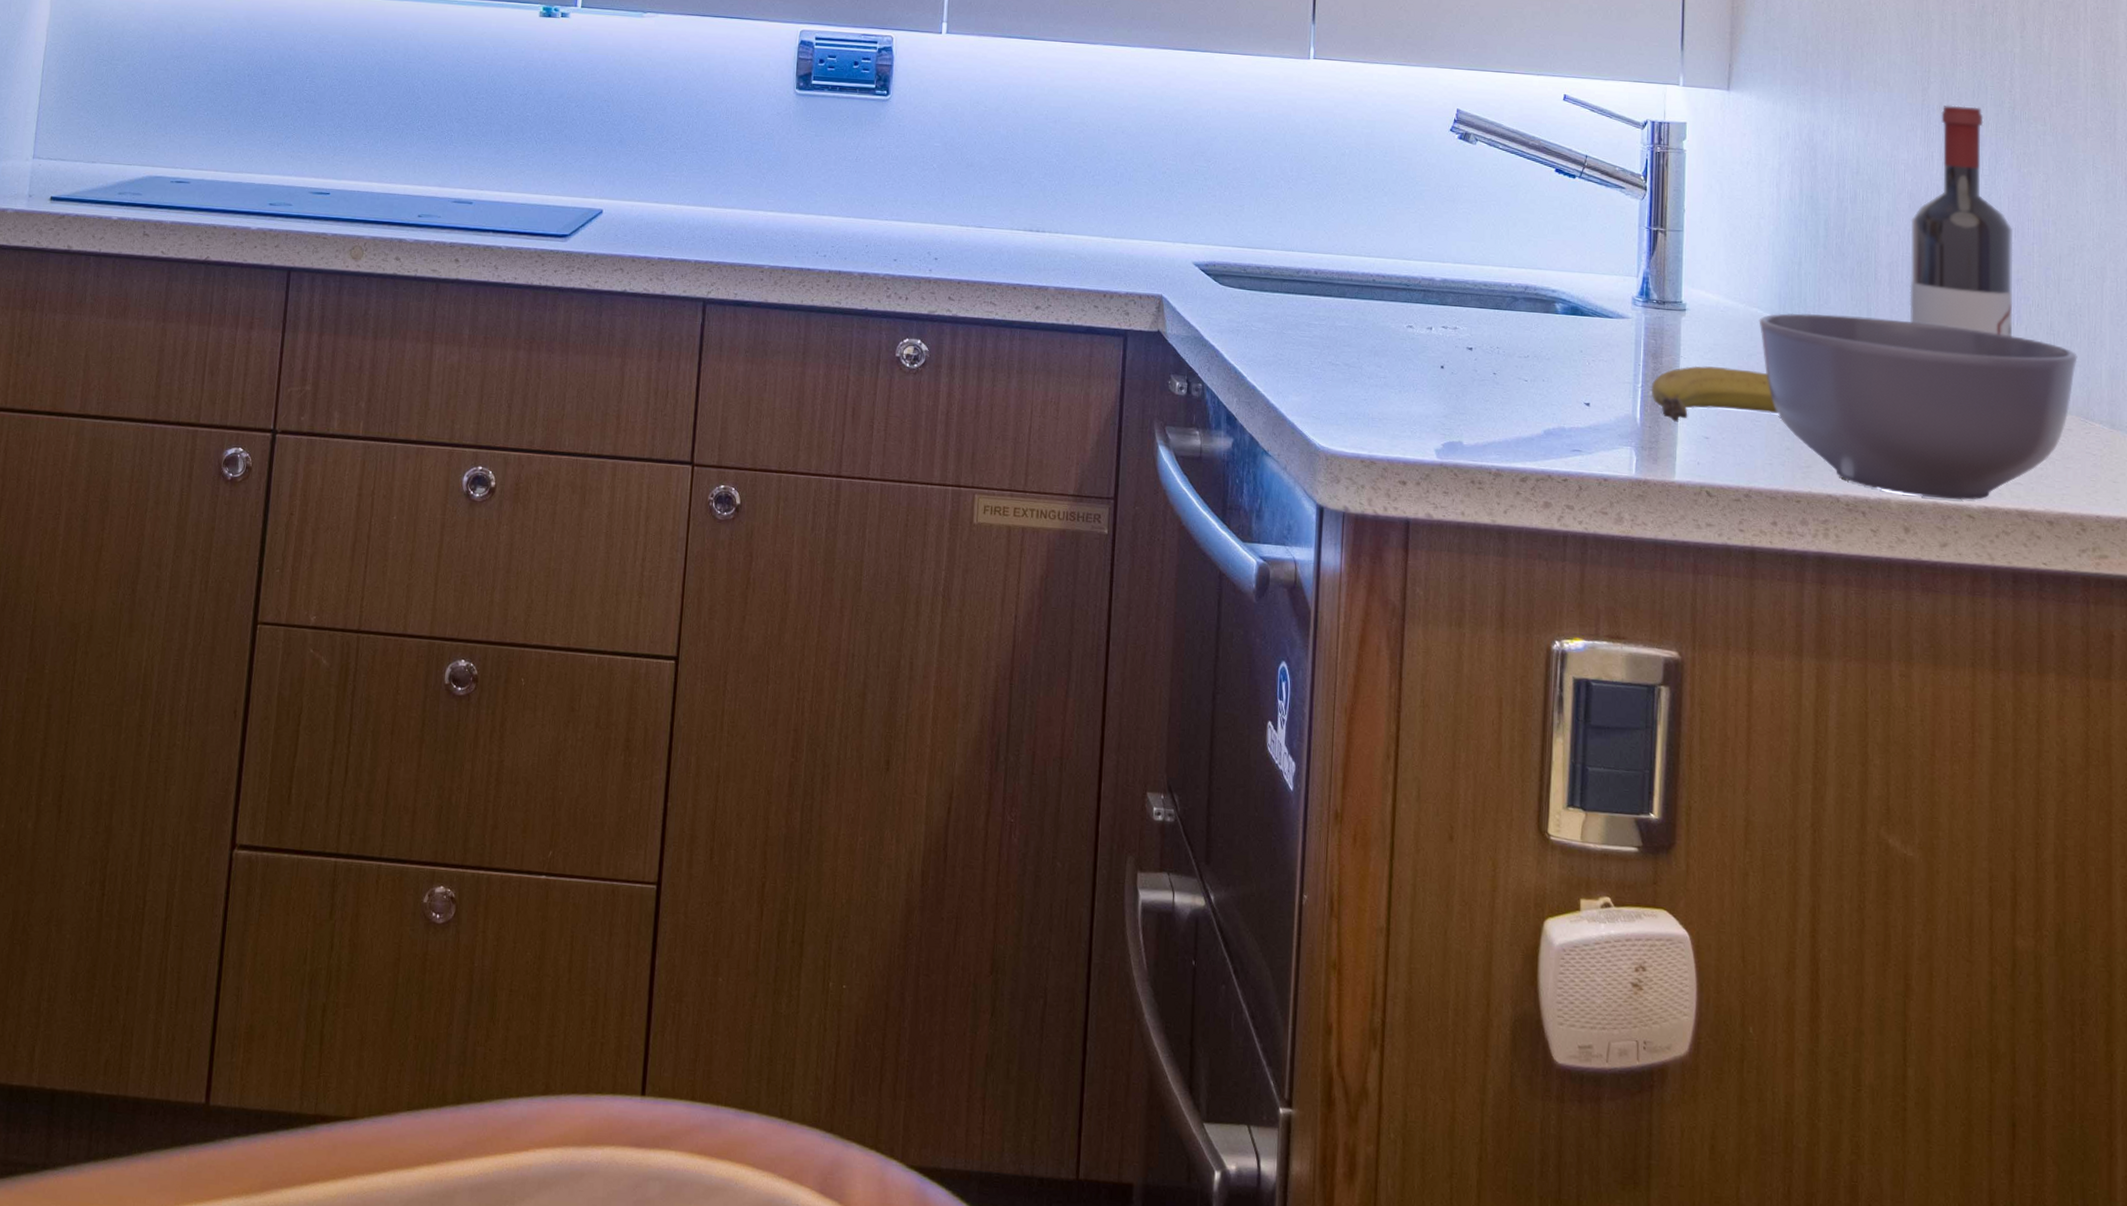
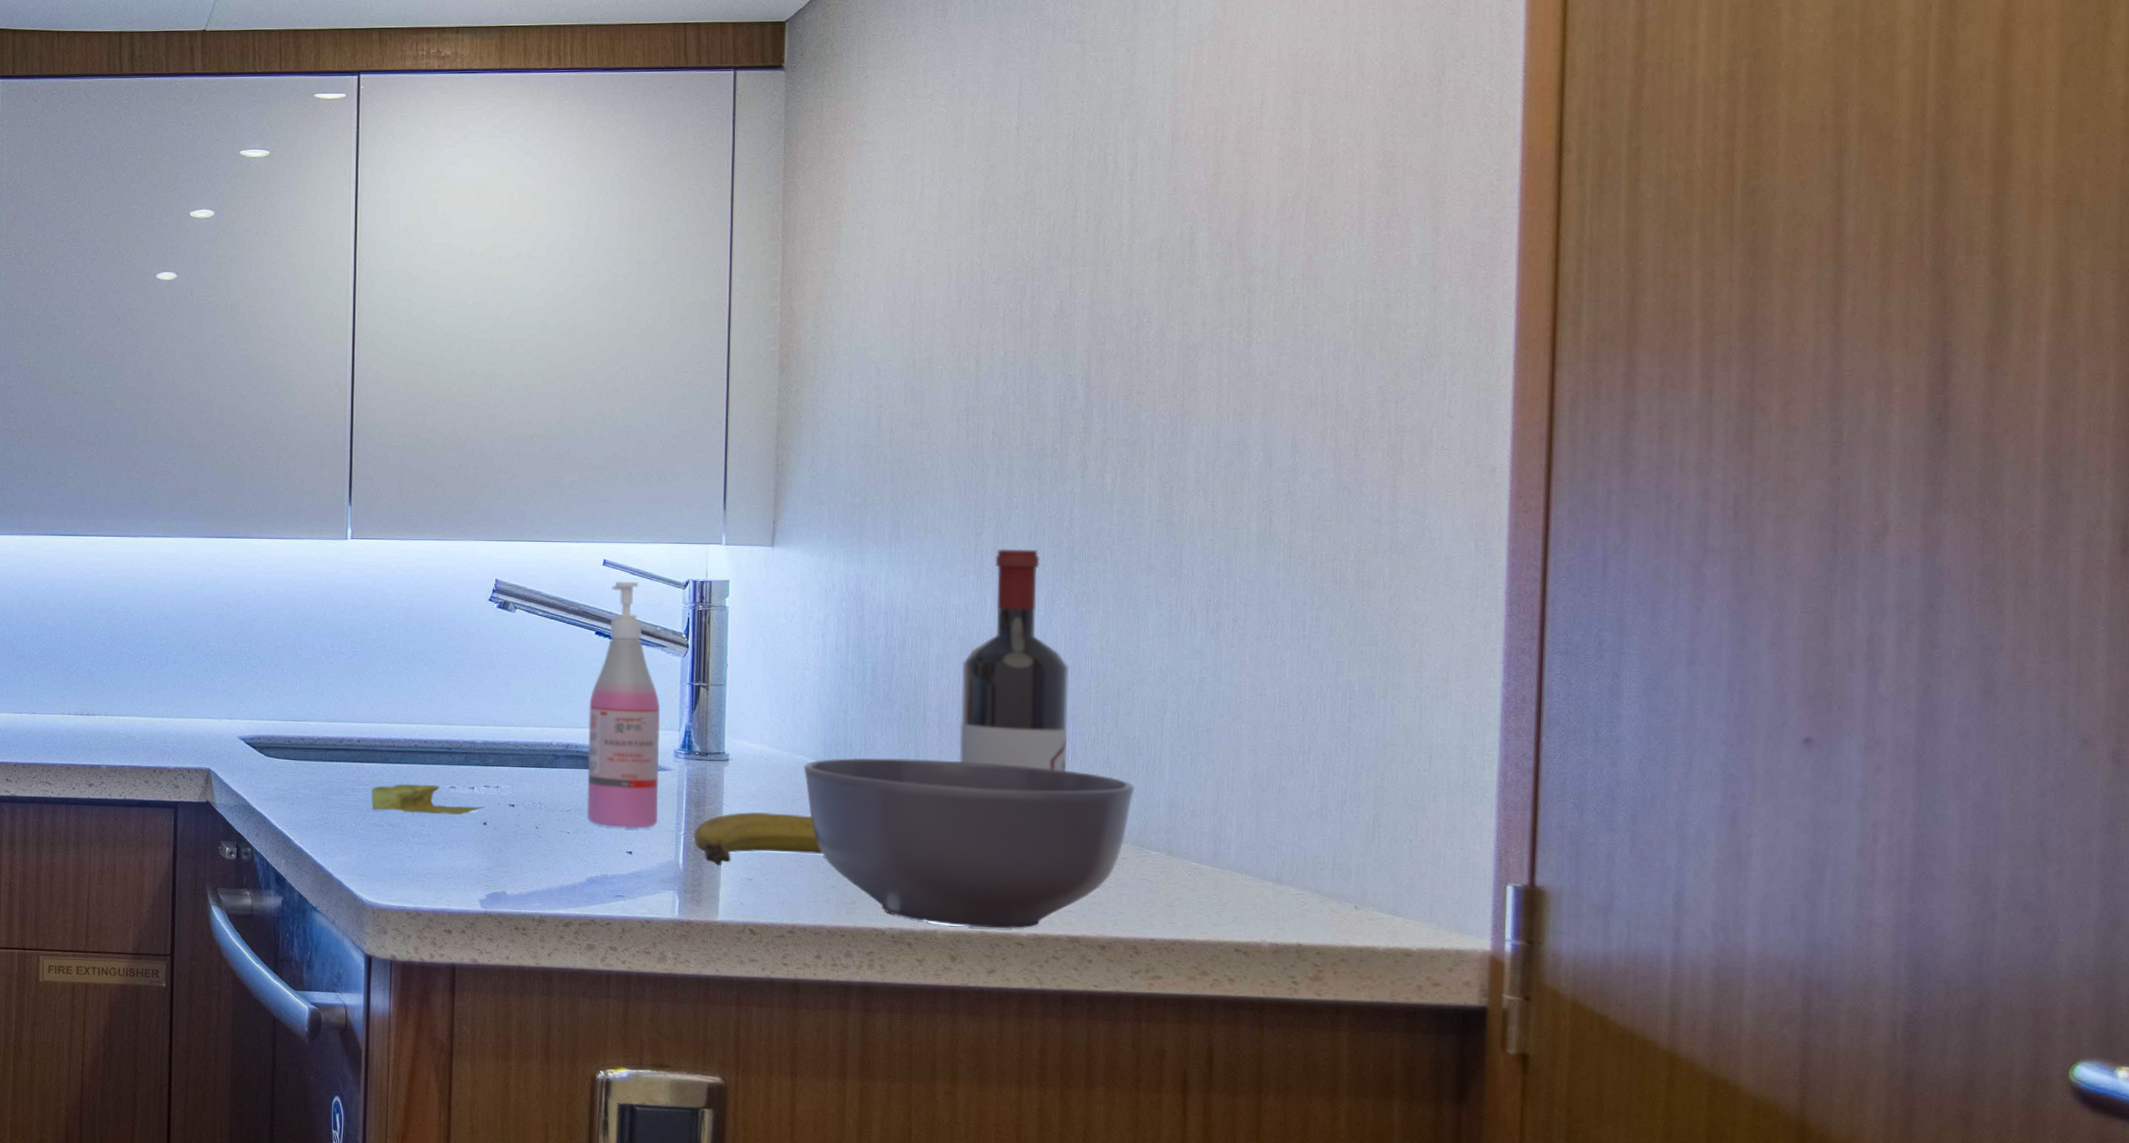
sponge: none [1327,321,1442,357] -> present [371,784,484,815]
soap dispenser: none [1544,118,1618,380] -> present [586,582,660,830]

